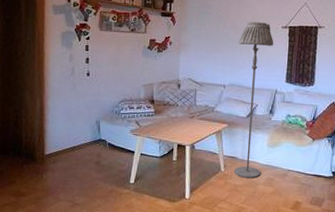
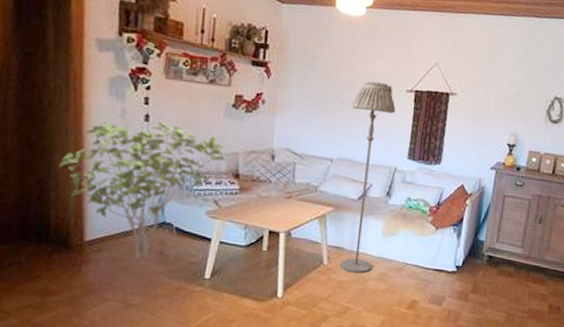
shrub: none [27,63,145,167] -> present [58,121,227,258]

